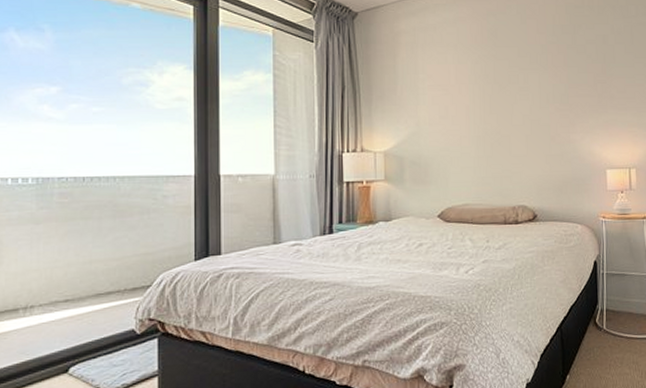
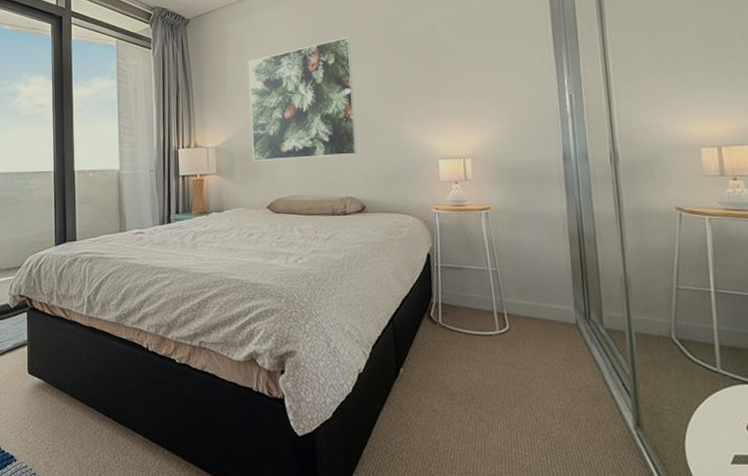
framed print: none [420,43,530,168] -> present [248,37,358,161]

